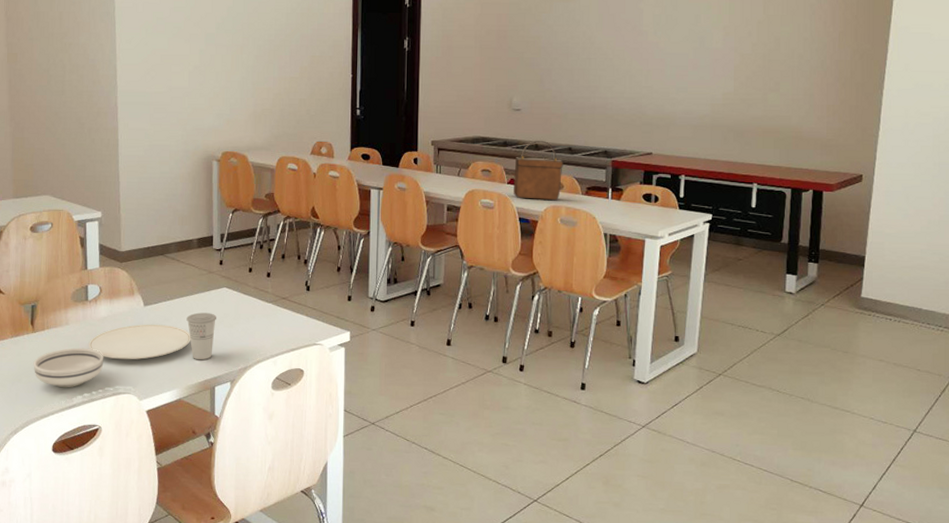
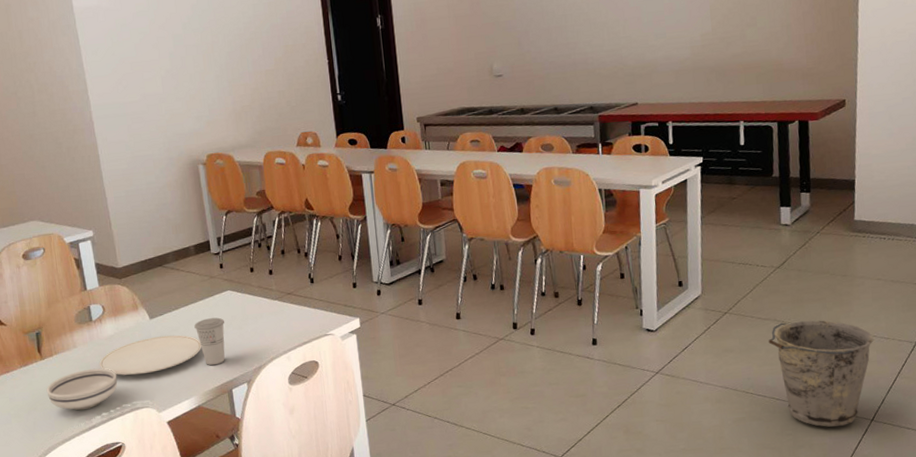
handbag: present [514,140,563,201] -> none [502,103,551,165]
bucket: none [761,392,871,507] -> present [768,320,874,427]

